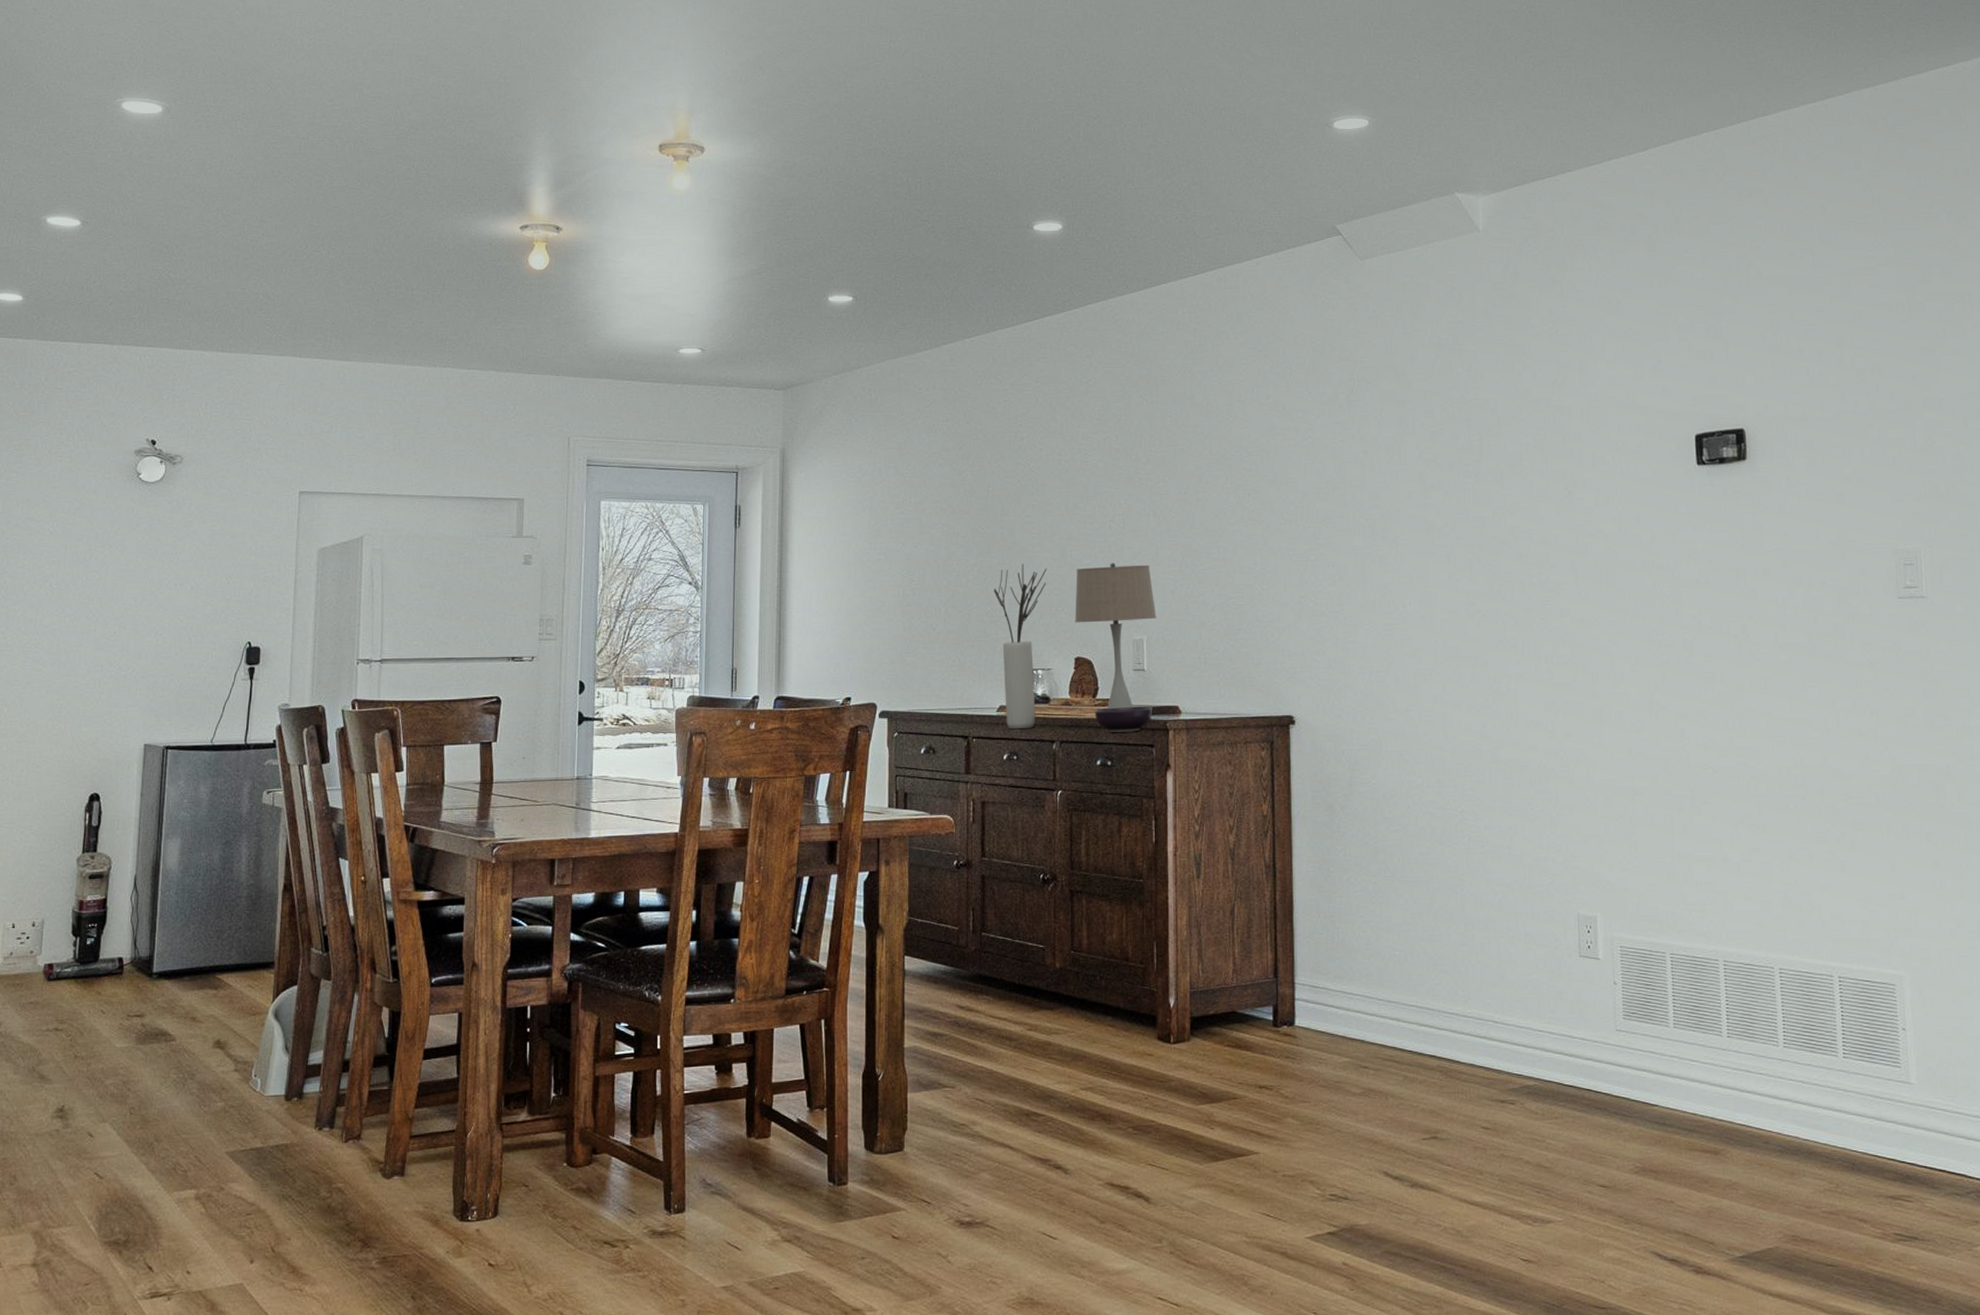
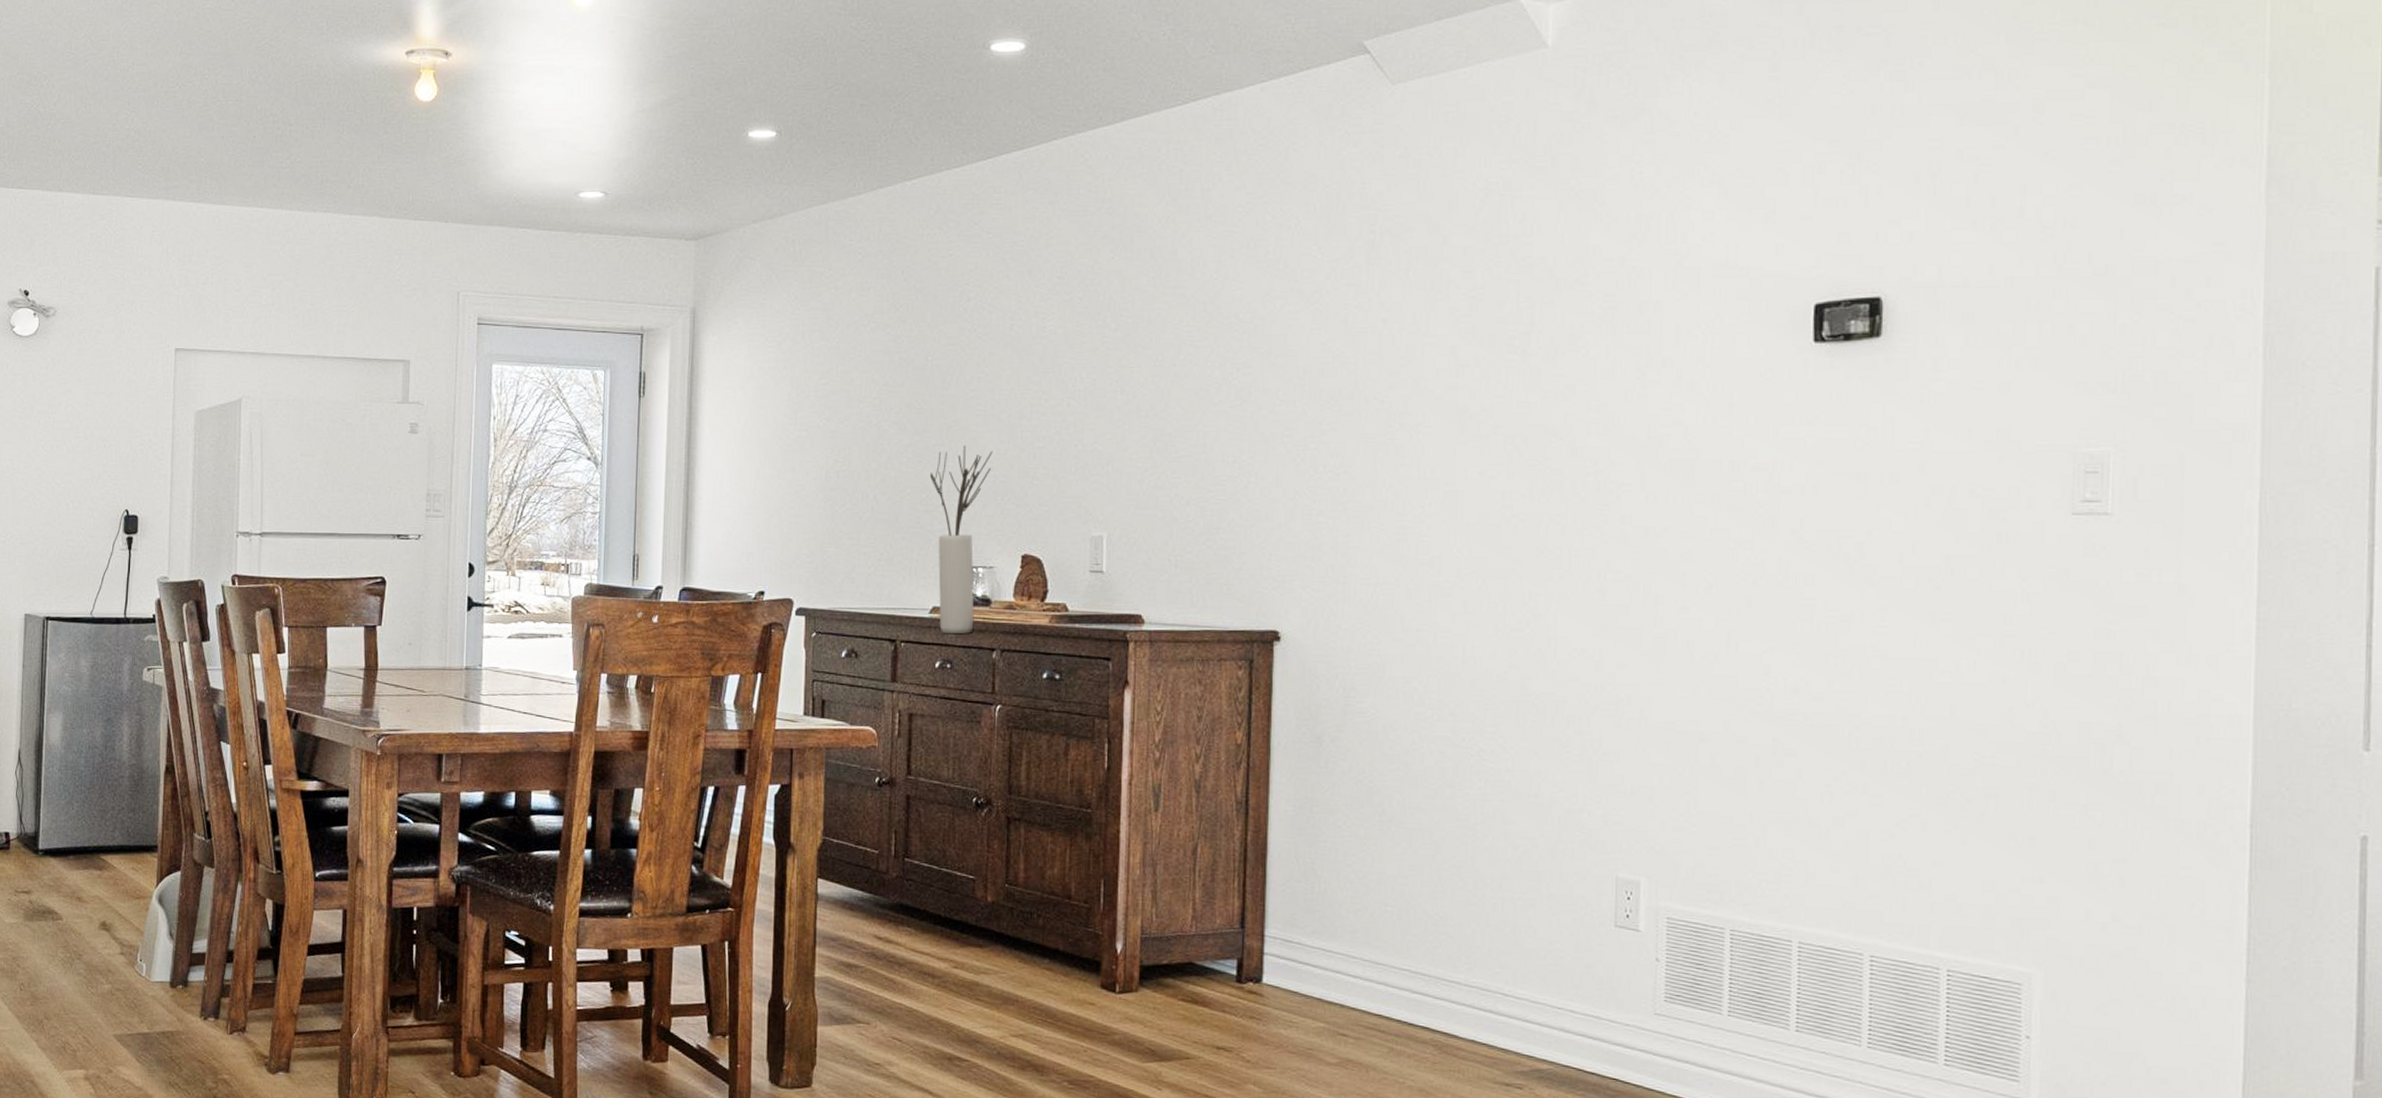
table lamp: present [1075,563,1157,709] -> none [1023,446,1120,615]
bowl: present [1094,706,1152,732] -> none [1042,613,1110,642]

